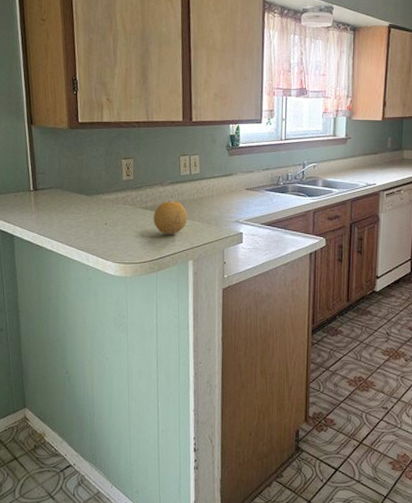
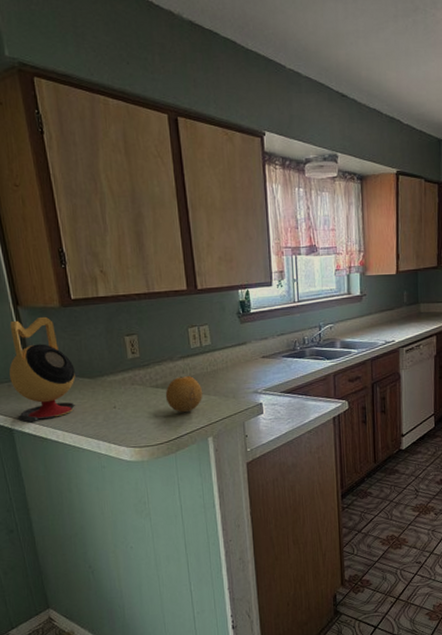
kettle: none [17,136,74,230] -> present [9,316,75,422]

